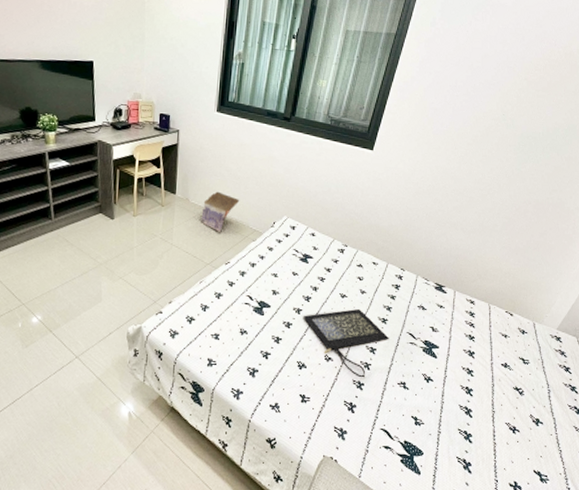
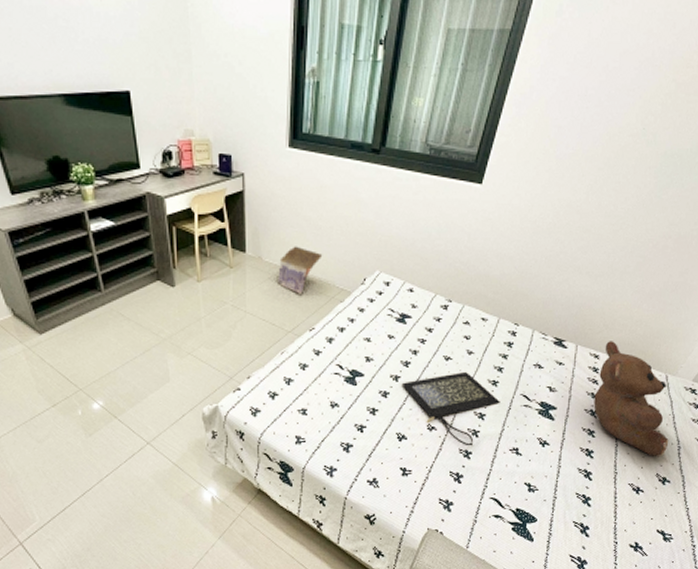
teddy bear: none [471,289,540,399] -> present [593,341,669,457]

